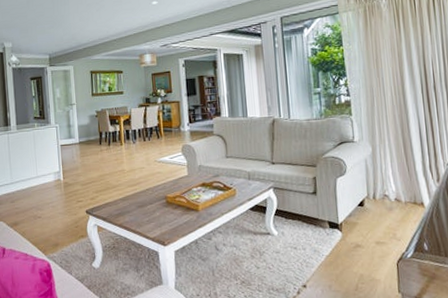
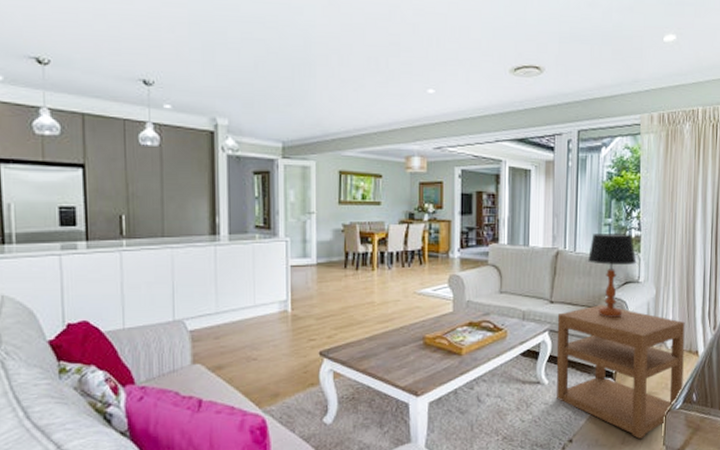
nightstand: none [279,163,412,287] -> present [556,305,685,440]
table lamp: none [301,100,349,175] -> present [587,234,637,318]

